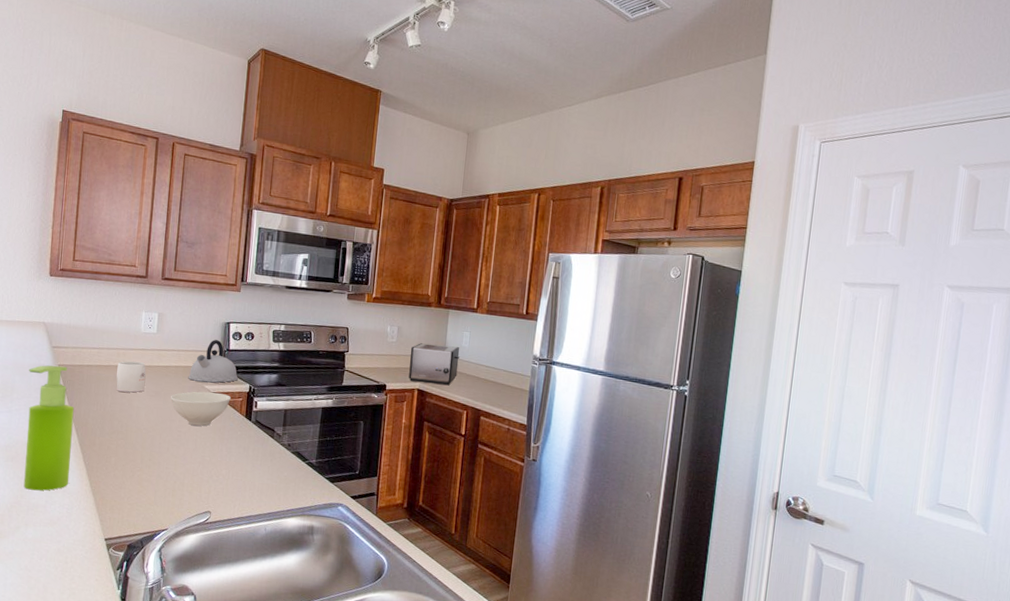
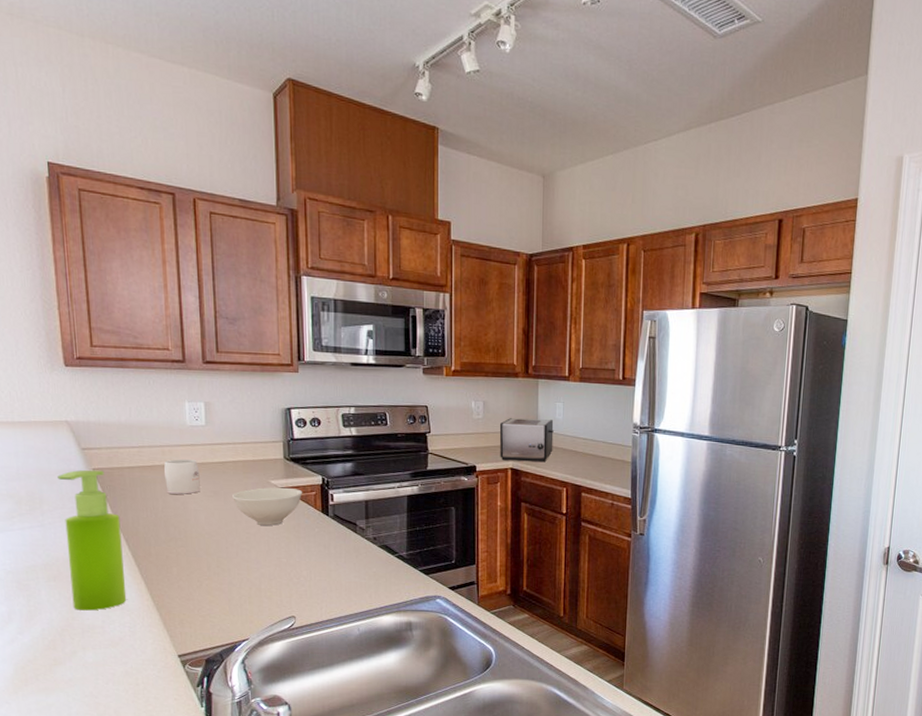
kettle: present [188,340,238,383] -> none [249,429,308,477]

